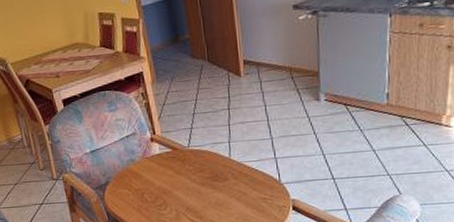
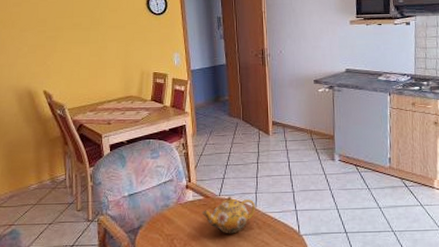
teapot: none [170,146,230,186] -> present [202,196,256,234]

